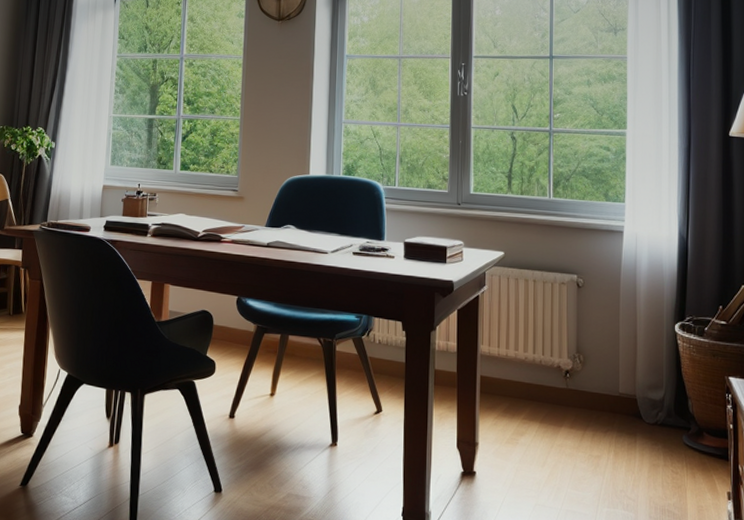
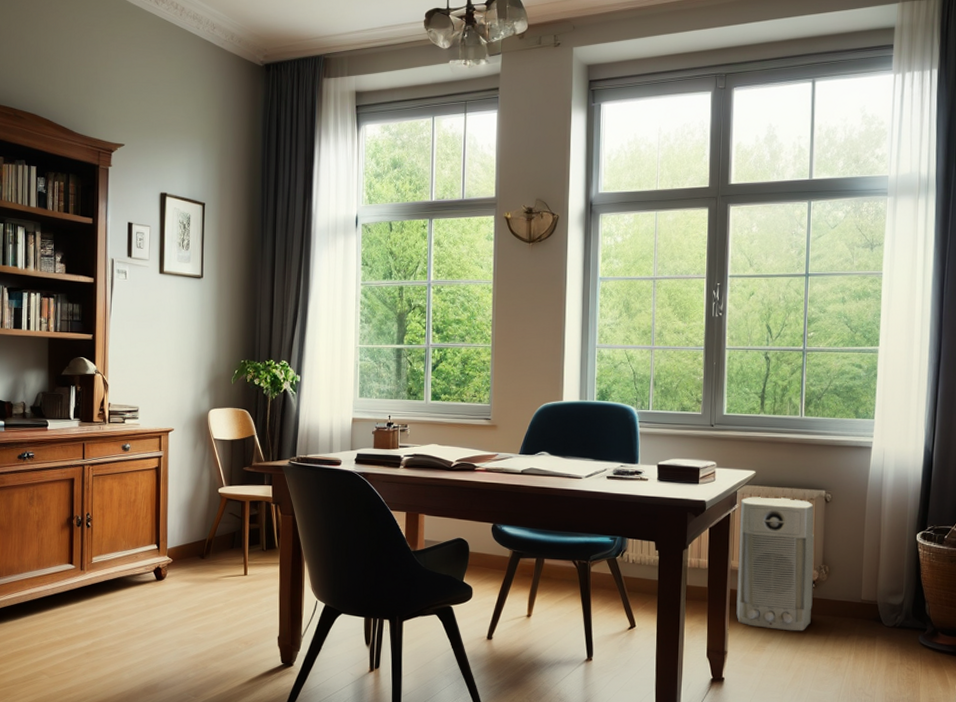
air purifier: none [487,278,568,424] -> present [736,496,815,631]

